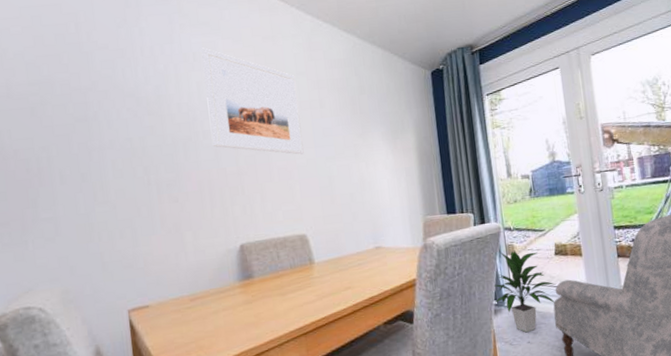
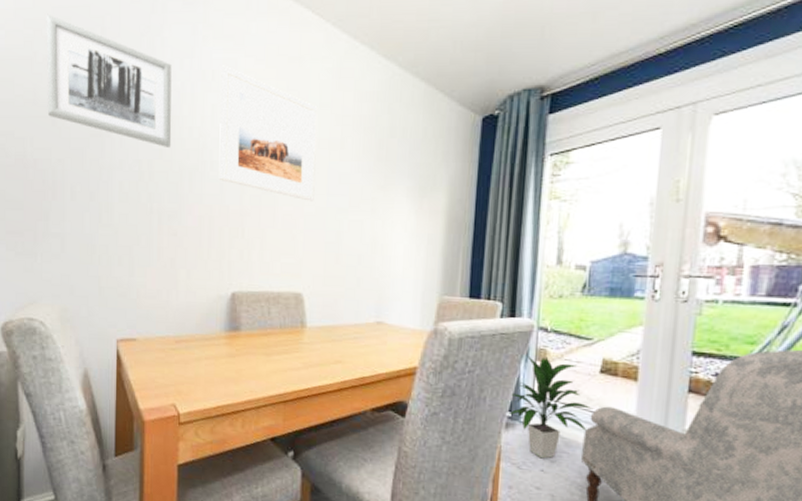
wall art: none [13,13,162,125] -> present [46,13,172,149]

